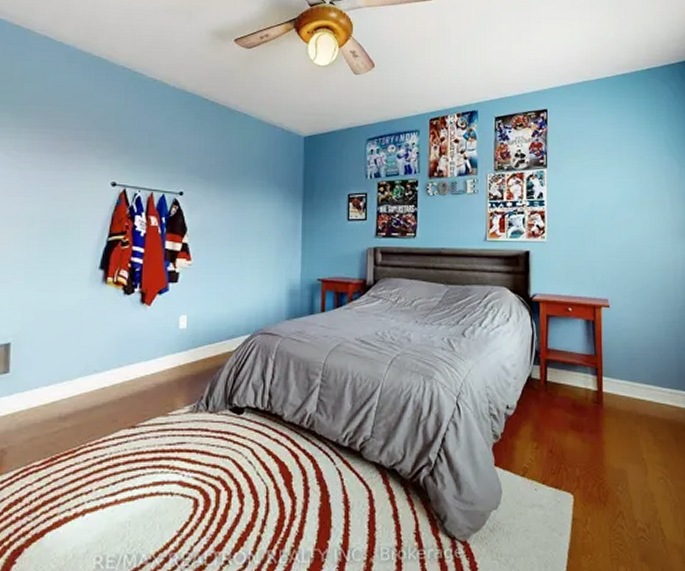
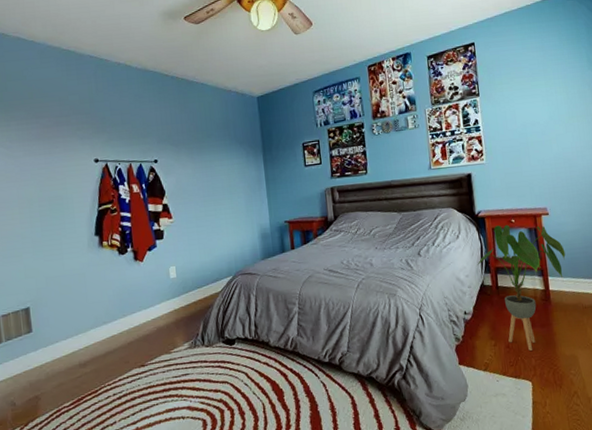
house plant: none [525,312,624,459] -> present [476,224,566,351]

